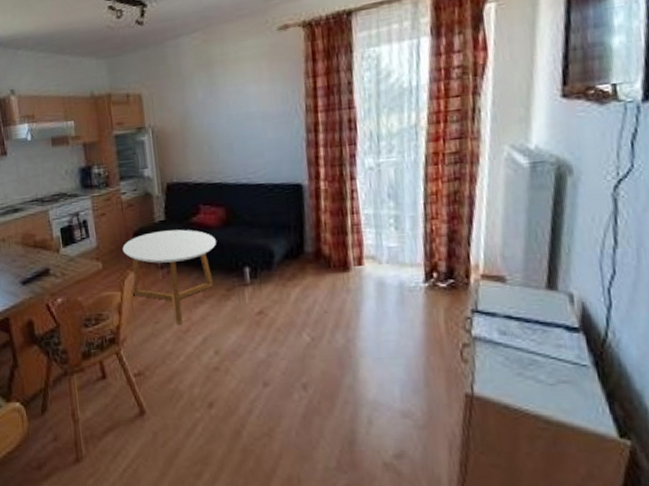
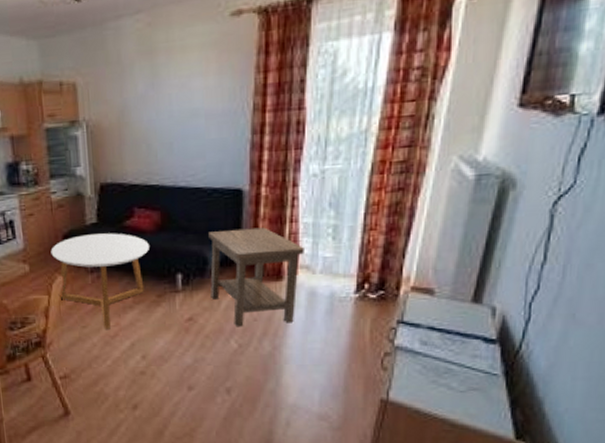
side table: none [272,220,369,320] -> present [209,227,304,327]

